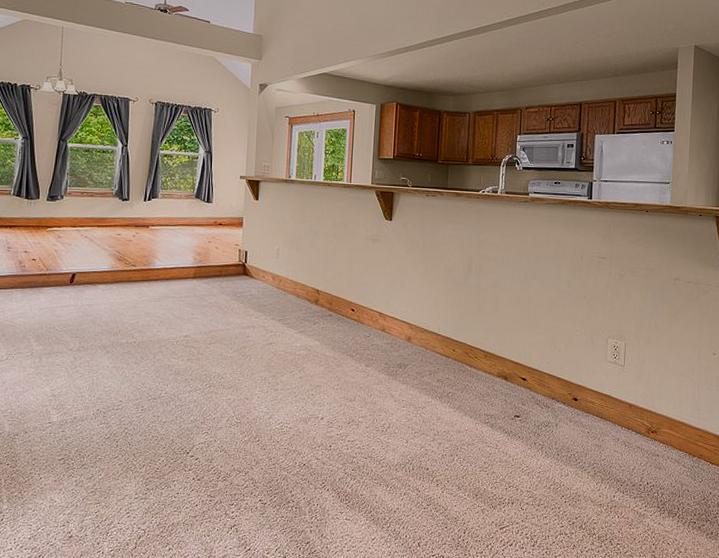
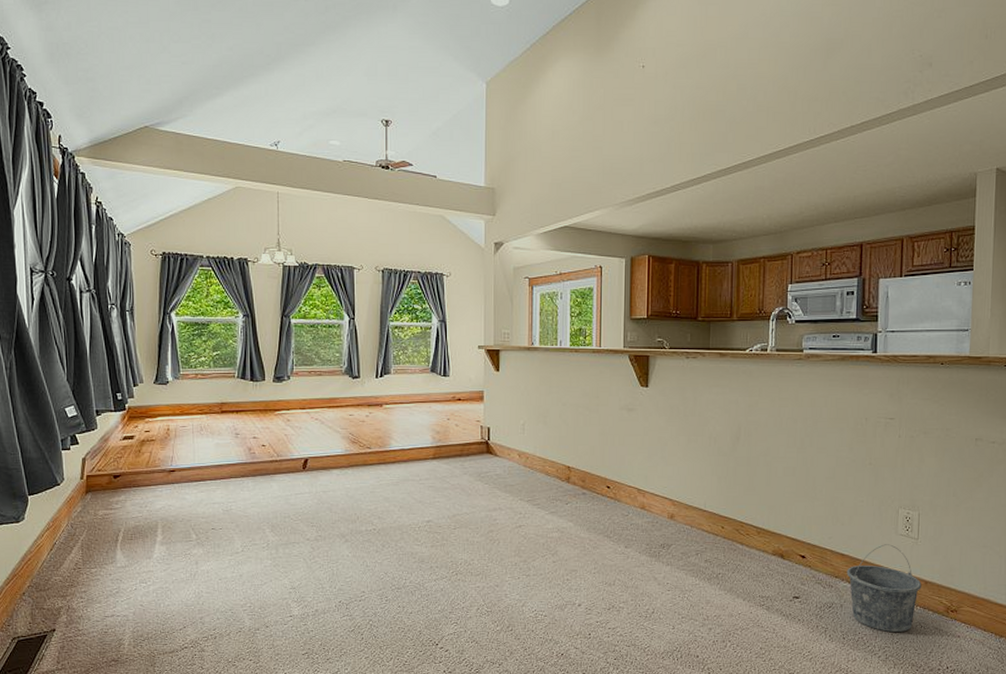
bucket: none [562,370,627,450] -> present [846,544,922,632]

